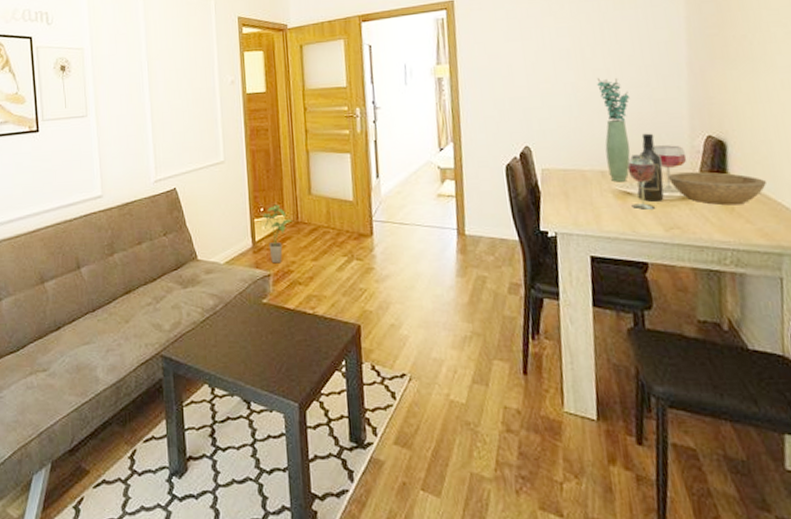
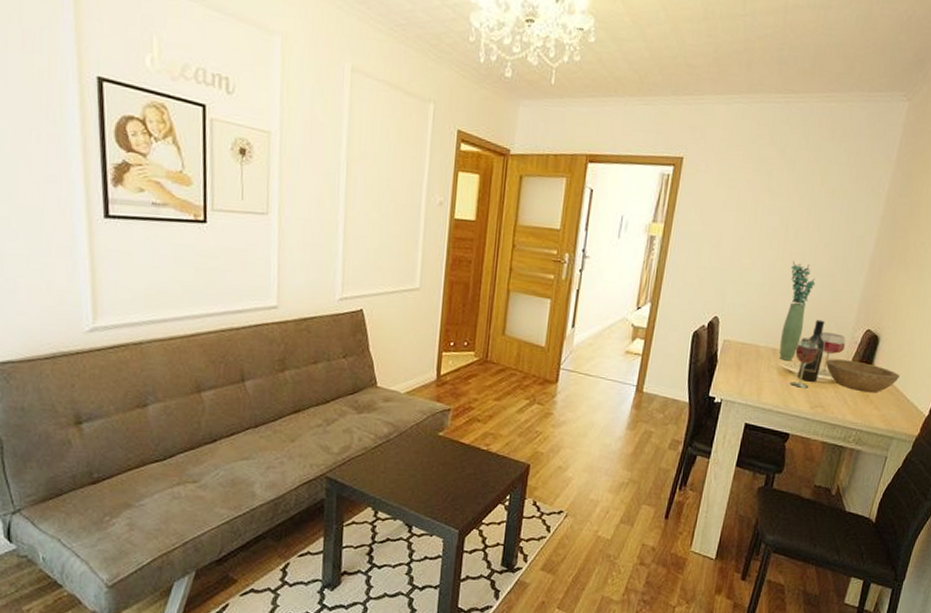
house plant: present [262,204,293,264] -> none [451,340,482,400]

